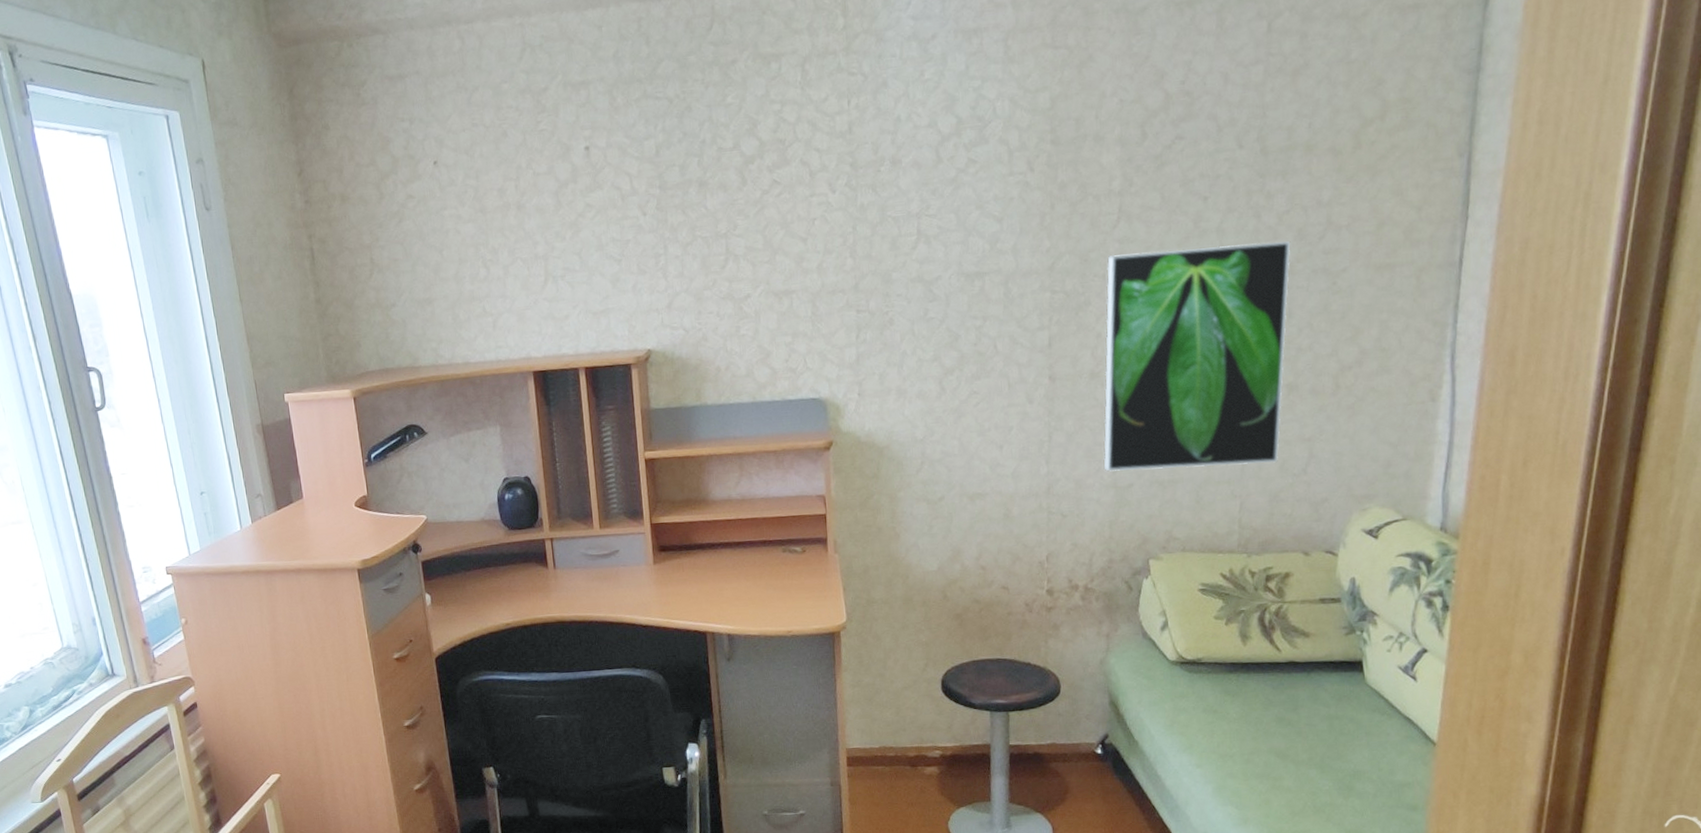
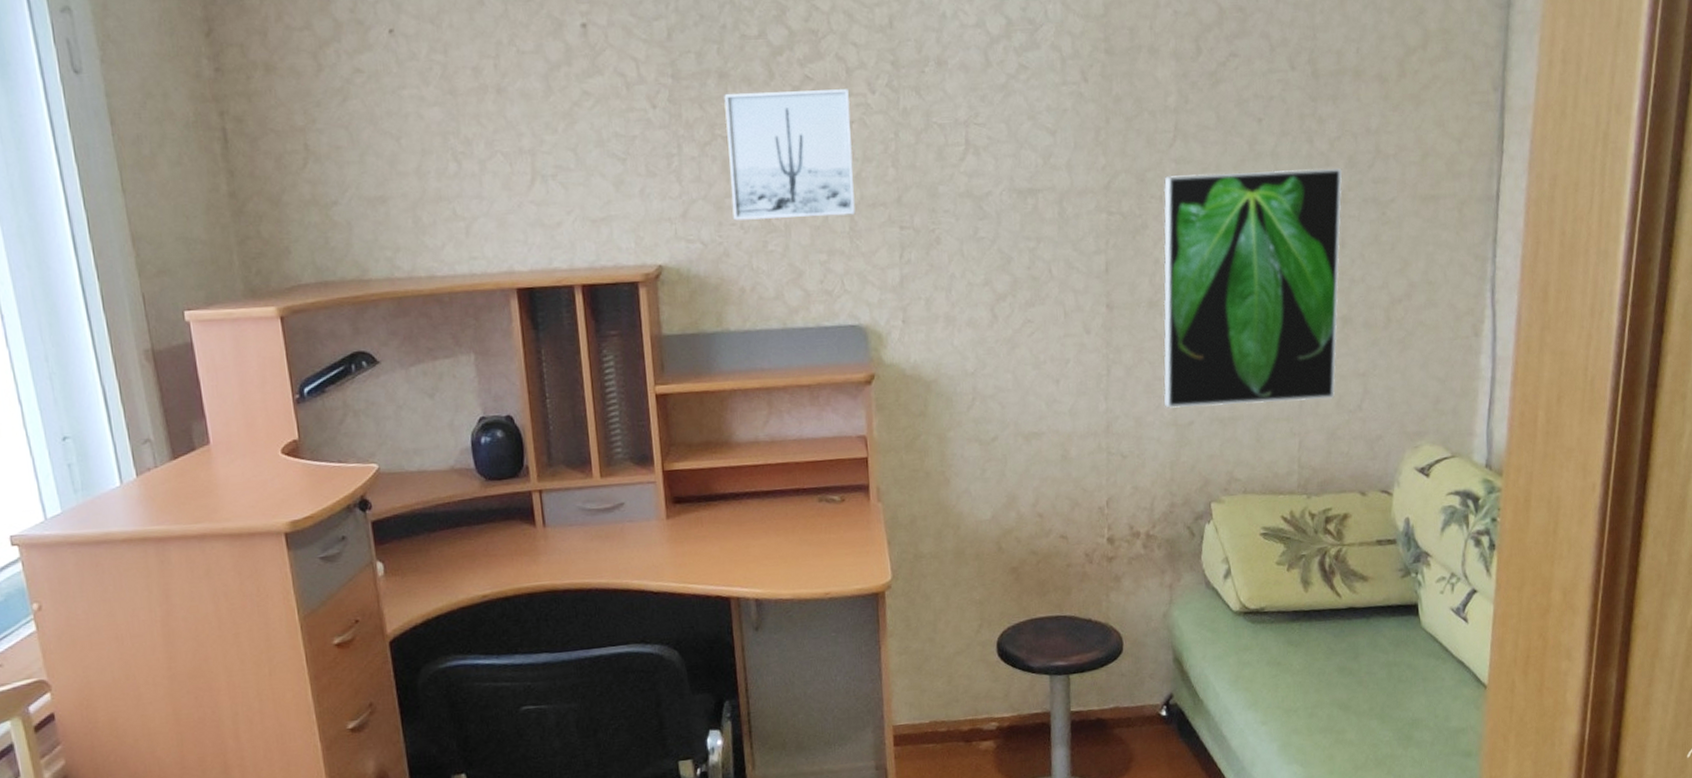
wall art: none [703,190,817,310] -> present [724,89,856,221]

